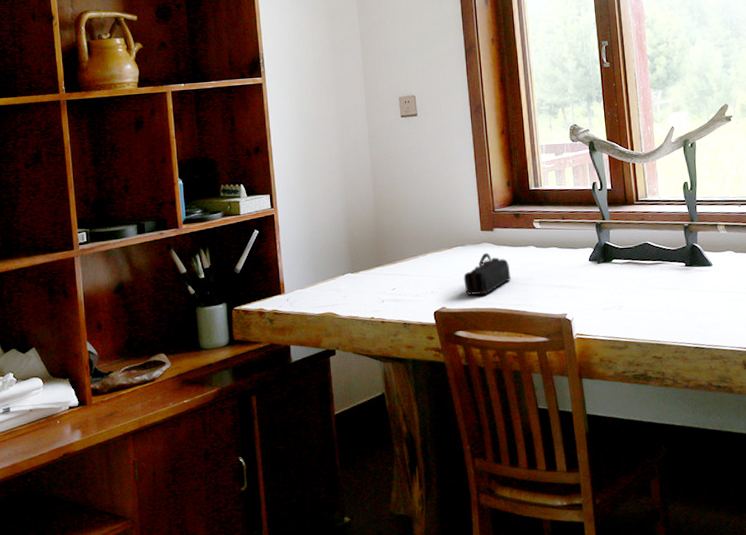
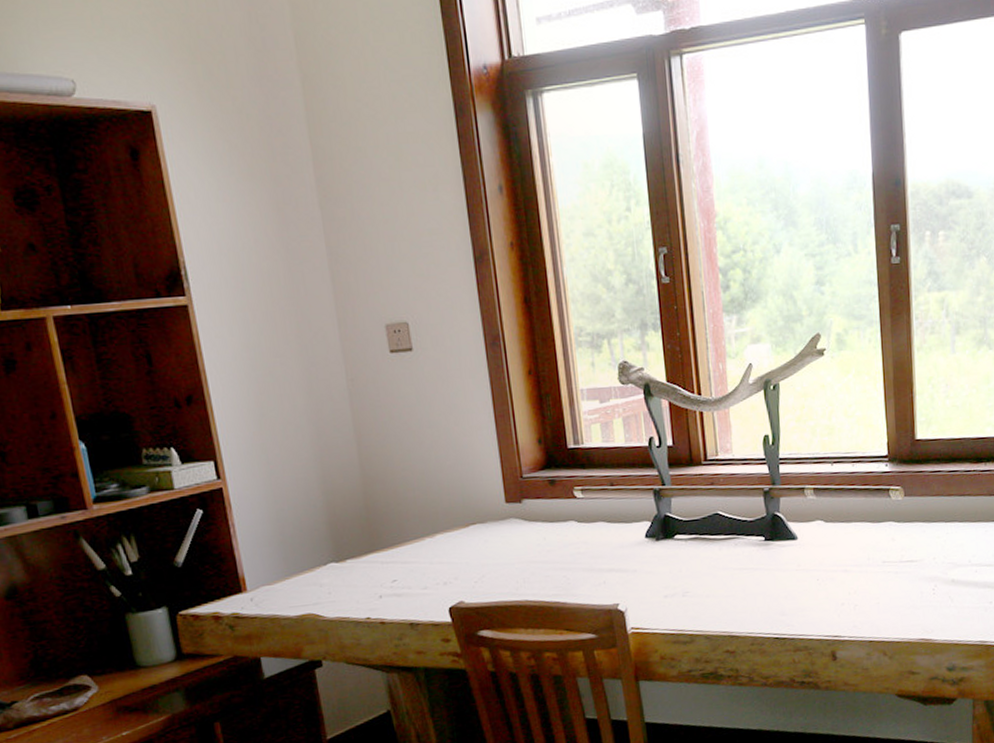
pencil case: present [463,252,511,296] -> none [485,530,547,586]

